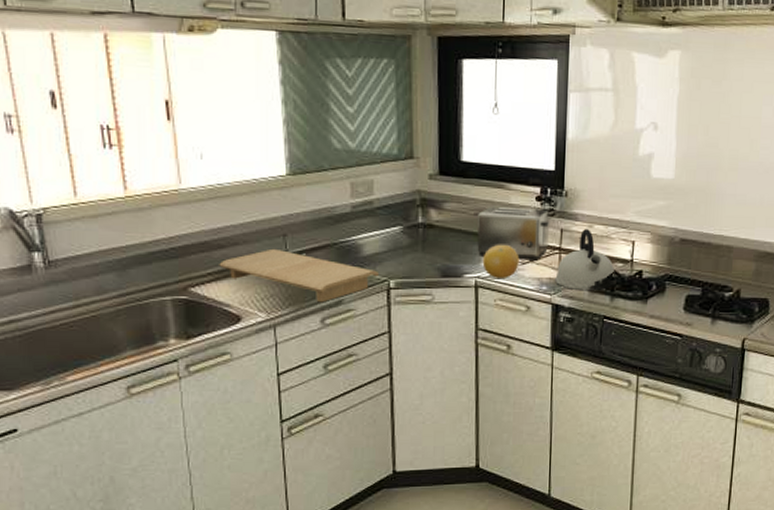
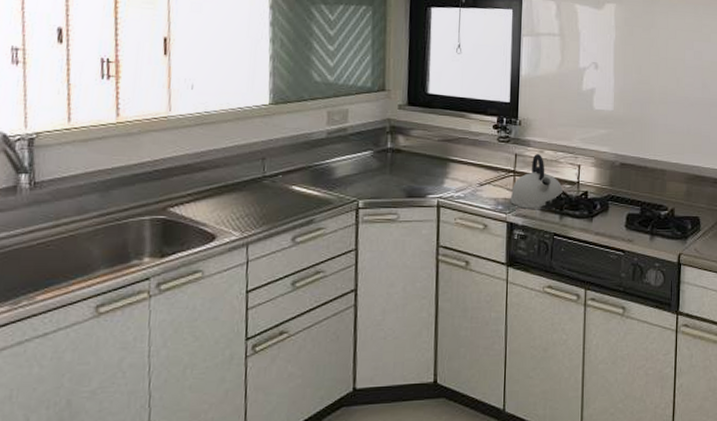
cutting board: present [219,248,380,303] -> none [199,171,350,222]
toaster: present [477,206,549,260] -> none [440,133,505,182]
fruit: present [482,244,520,278] -> none [444,167,478,199]

